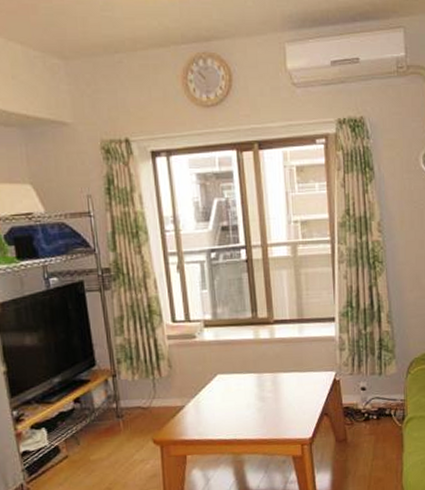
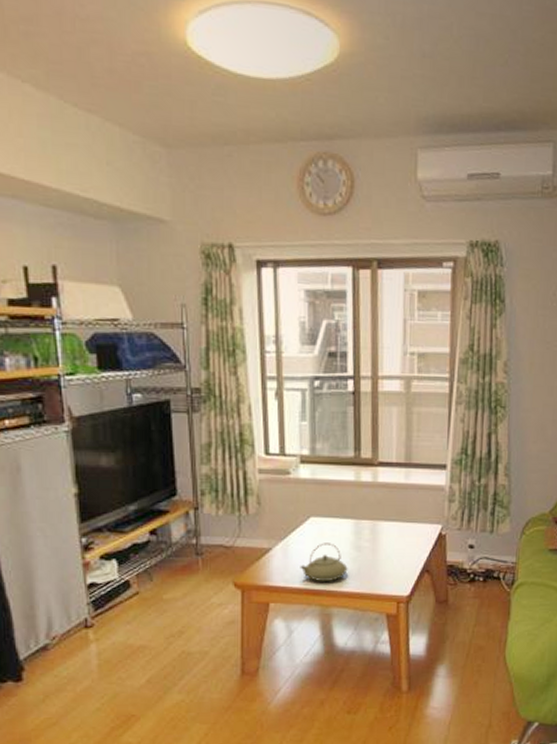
teapot: none [211,396,255,432] -> present [300,543,348,581]

